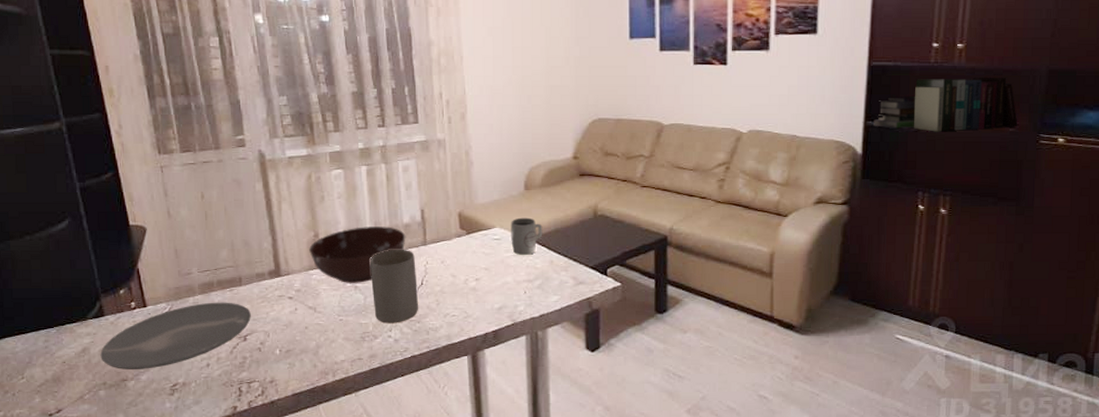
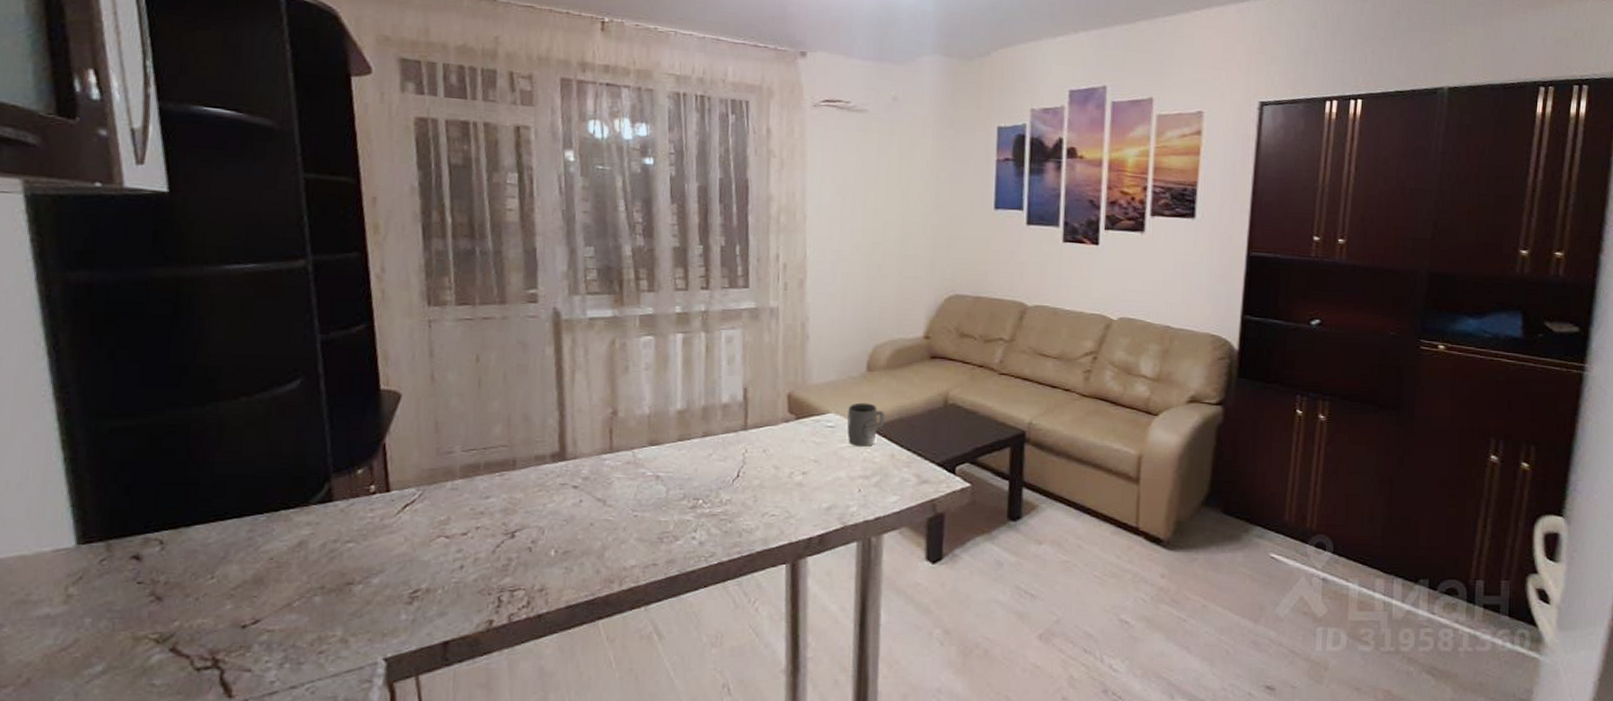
plate: present [100,302,251,370] -> none [321,488,524,570]
bowl: present [309,226,406,283] -> none [604,404,724,472]
cup: present [369,249,419,324] -> none [676,433,733,523]
books: present [873,97,916,129] -> none [1251,290,1296,325]
books: present [914,78,1018,132] -> none [1293,273,1399,332]

